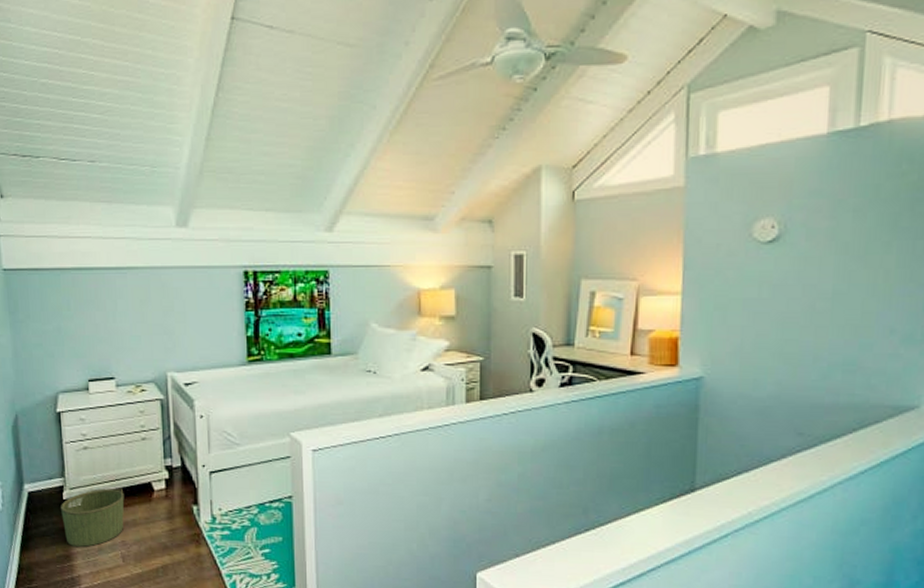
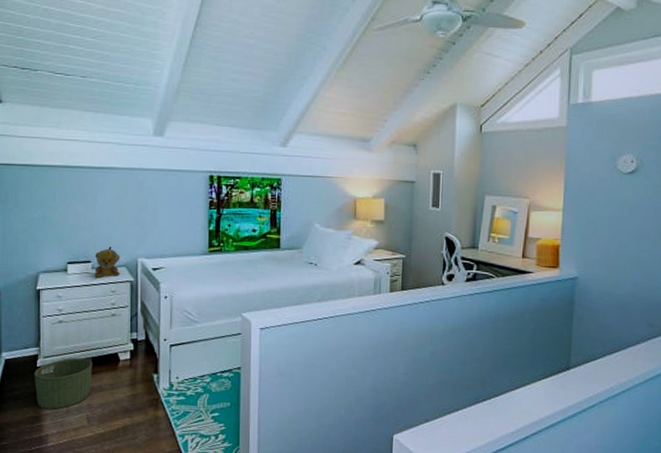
stuffed bear: none [118,359,148,397] -> present [94,246,120,278]

